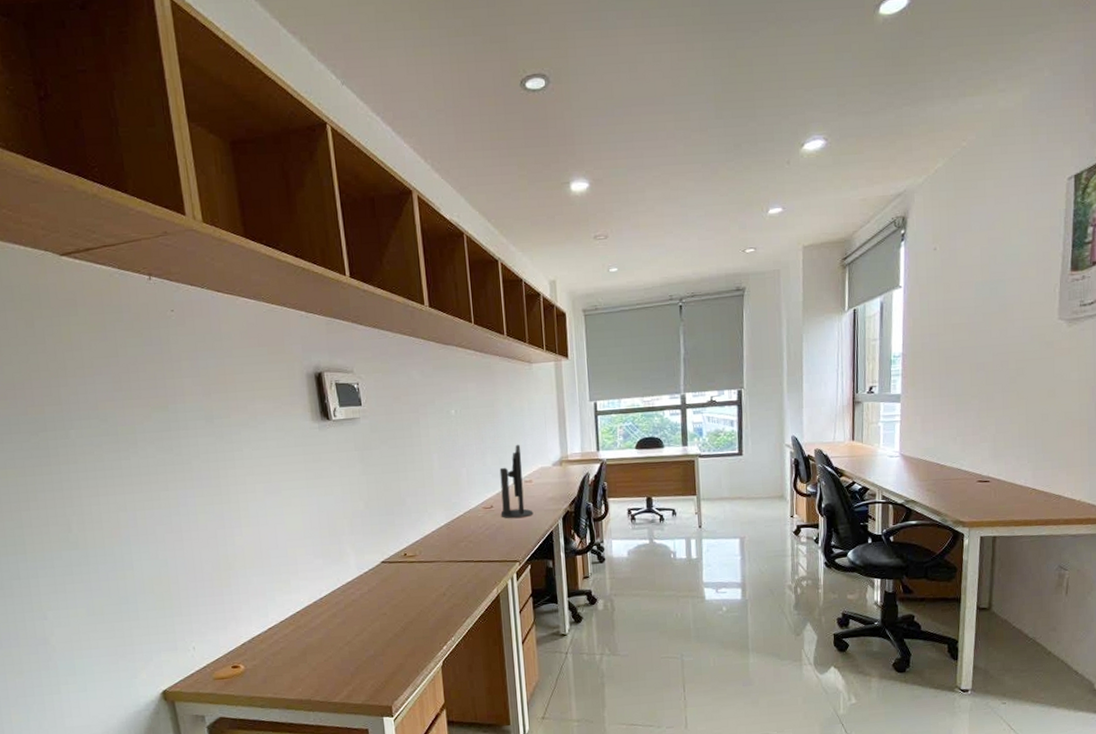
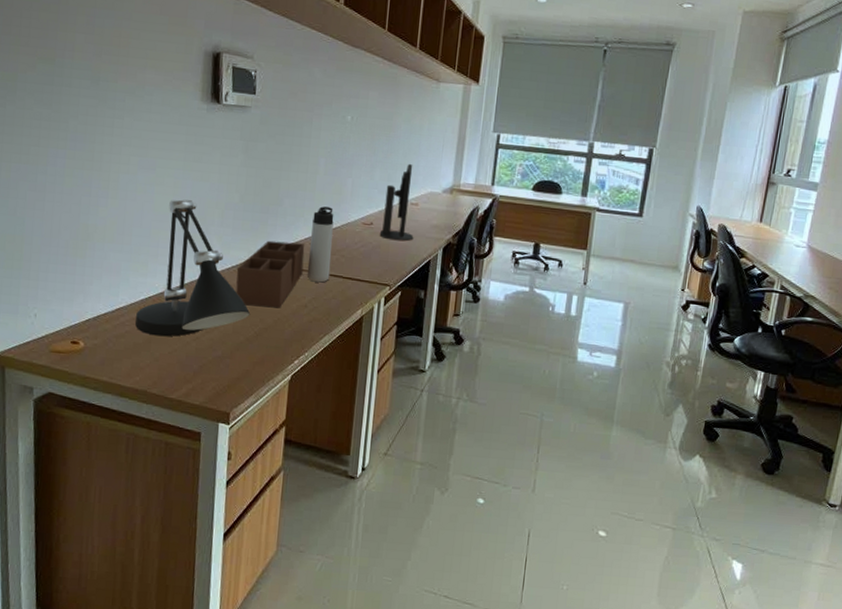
desk lamp: none [288,515,395,647] -> present [135,199,251,337]
desk organizer: none [373,537,436,604] -> present [236,240,305,308]
thermos bottle: none [436,498,462,571] -> present [306,206,334,283]

